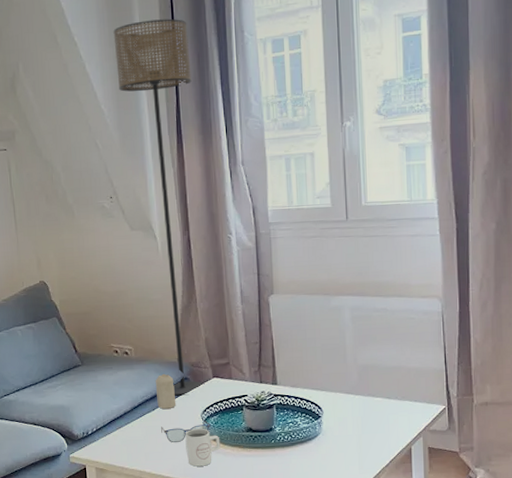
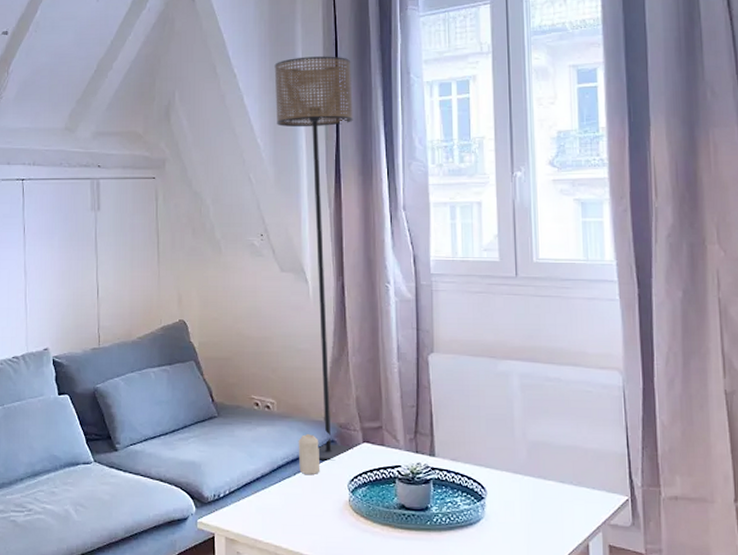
glasses: present [161,421,210,443] -> none [302,492,358,516]
mug: present [185,428,221,467] -> none [329,500,368,546]

